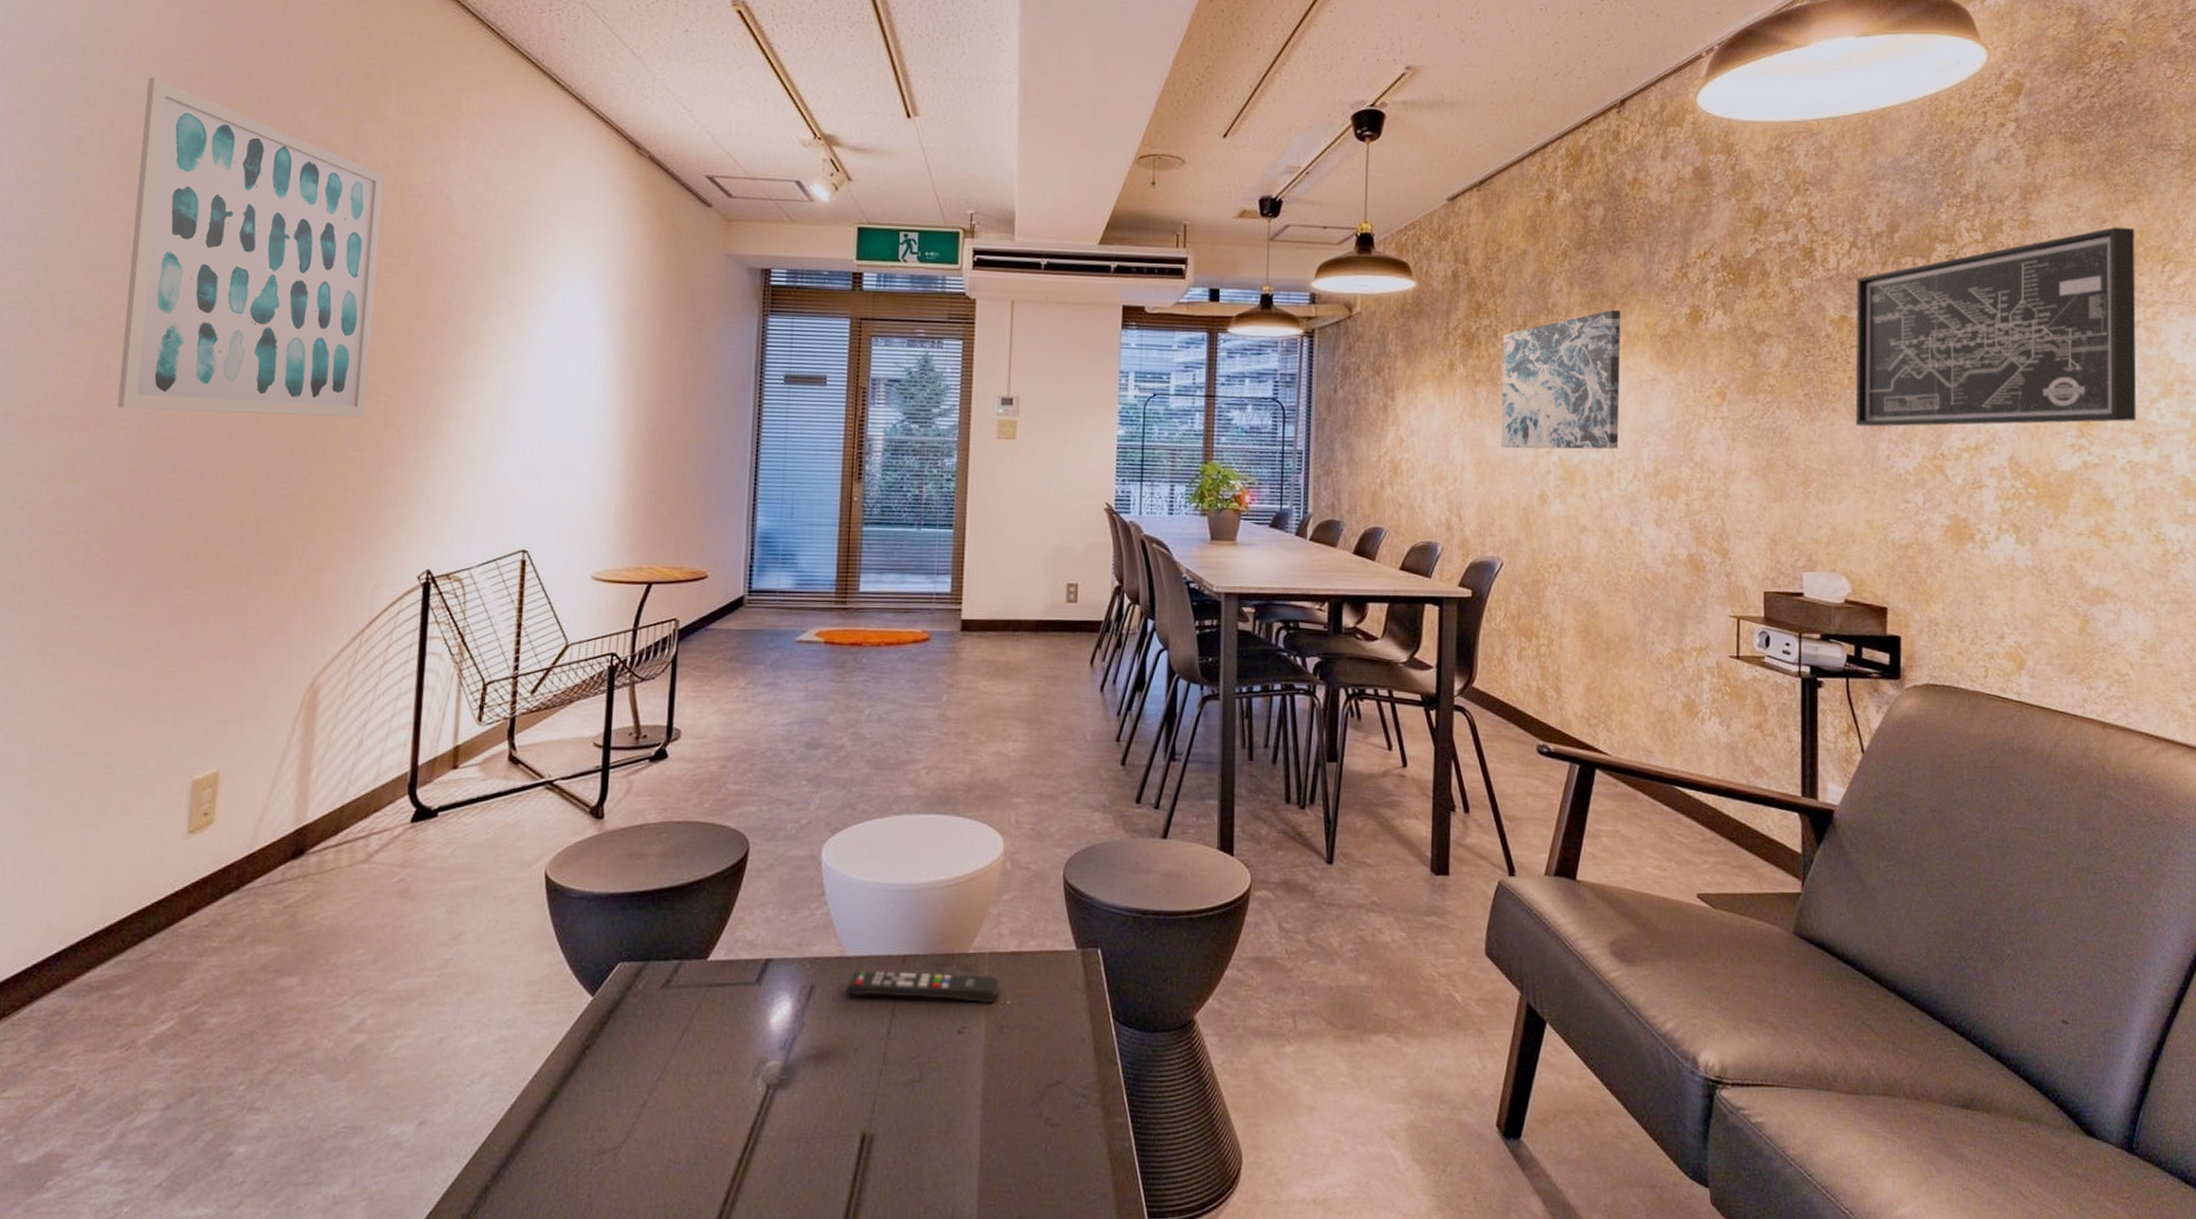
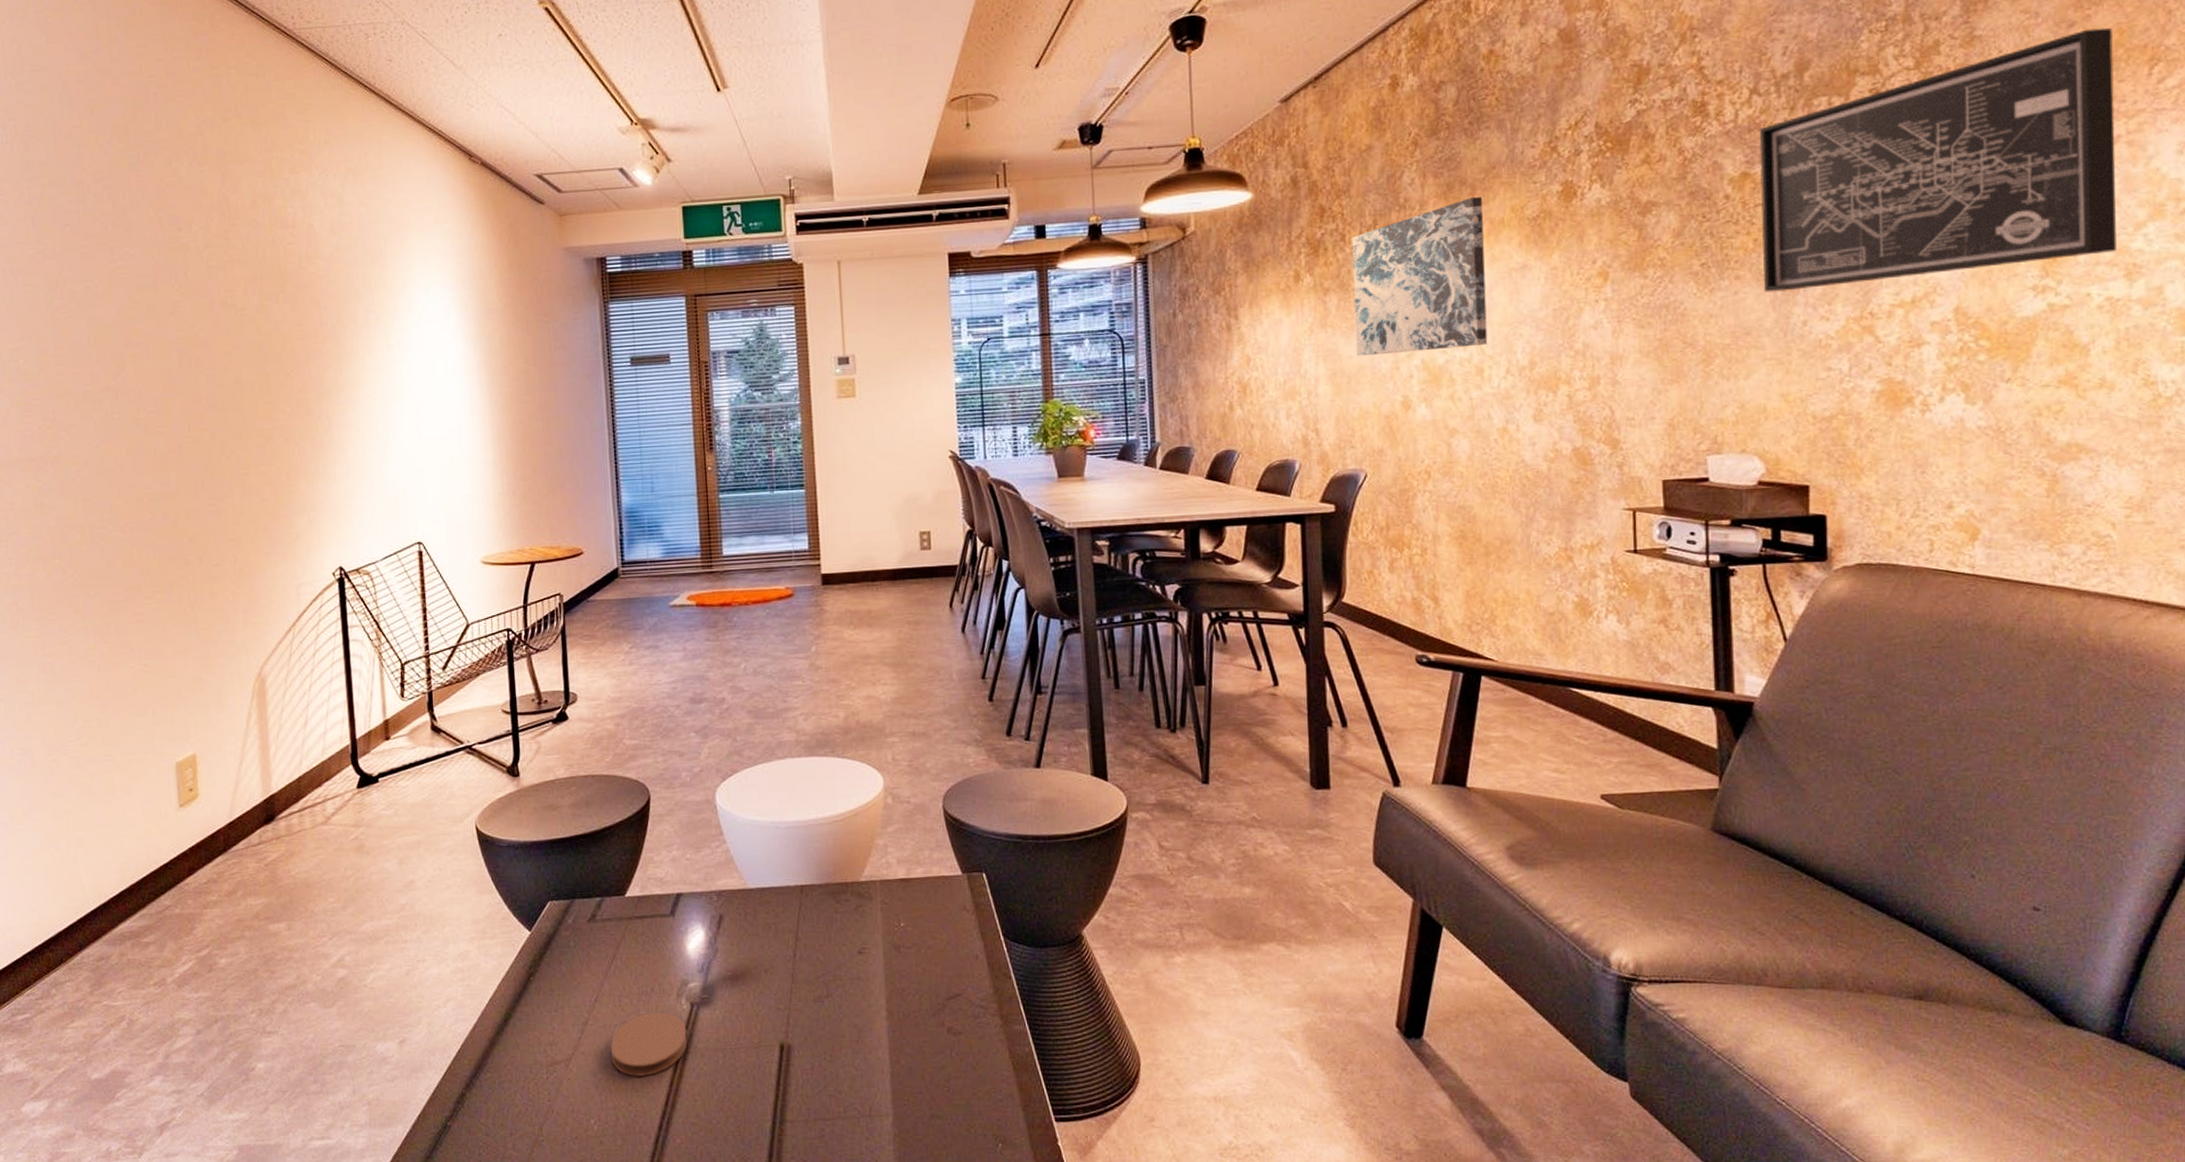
wall art: present [117,77,384,418] -> none [45,147,268,447]
coaster: none [668,1094,759,1169] -> present [610,1012,688,1076]
remote control: present [846,971,1001,1004] -> none [751,900,893,927]

